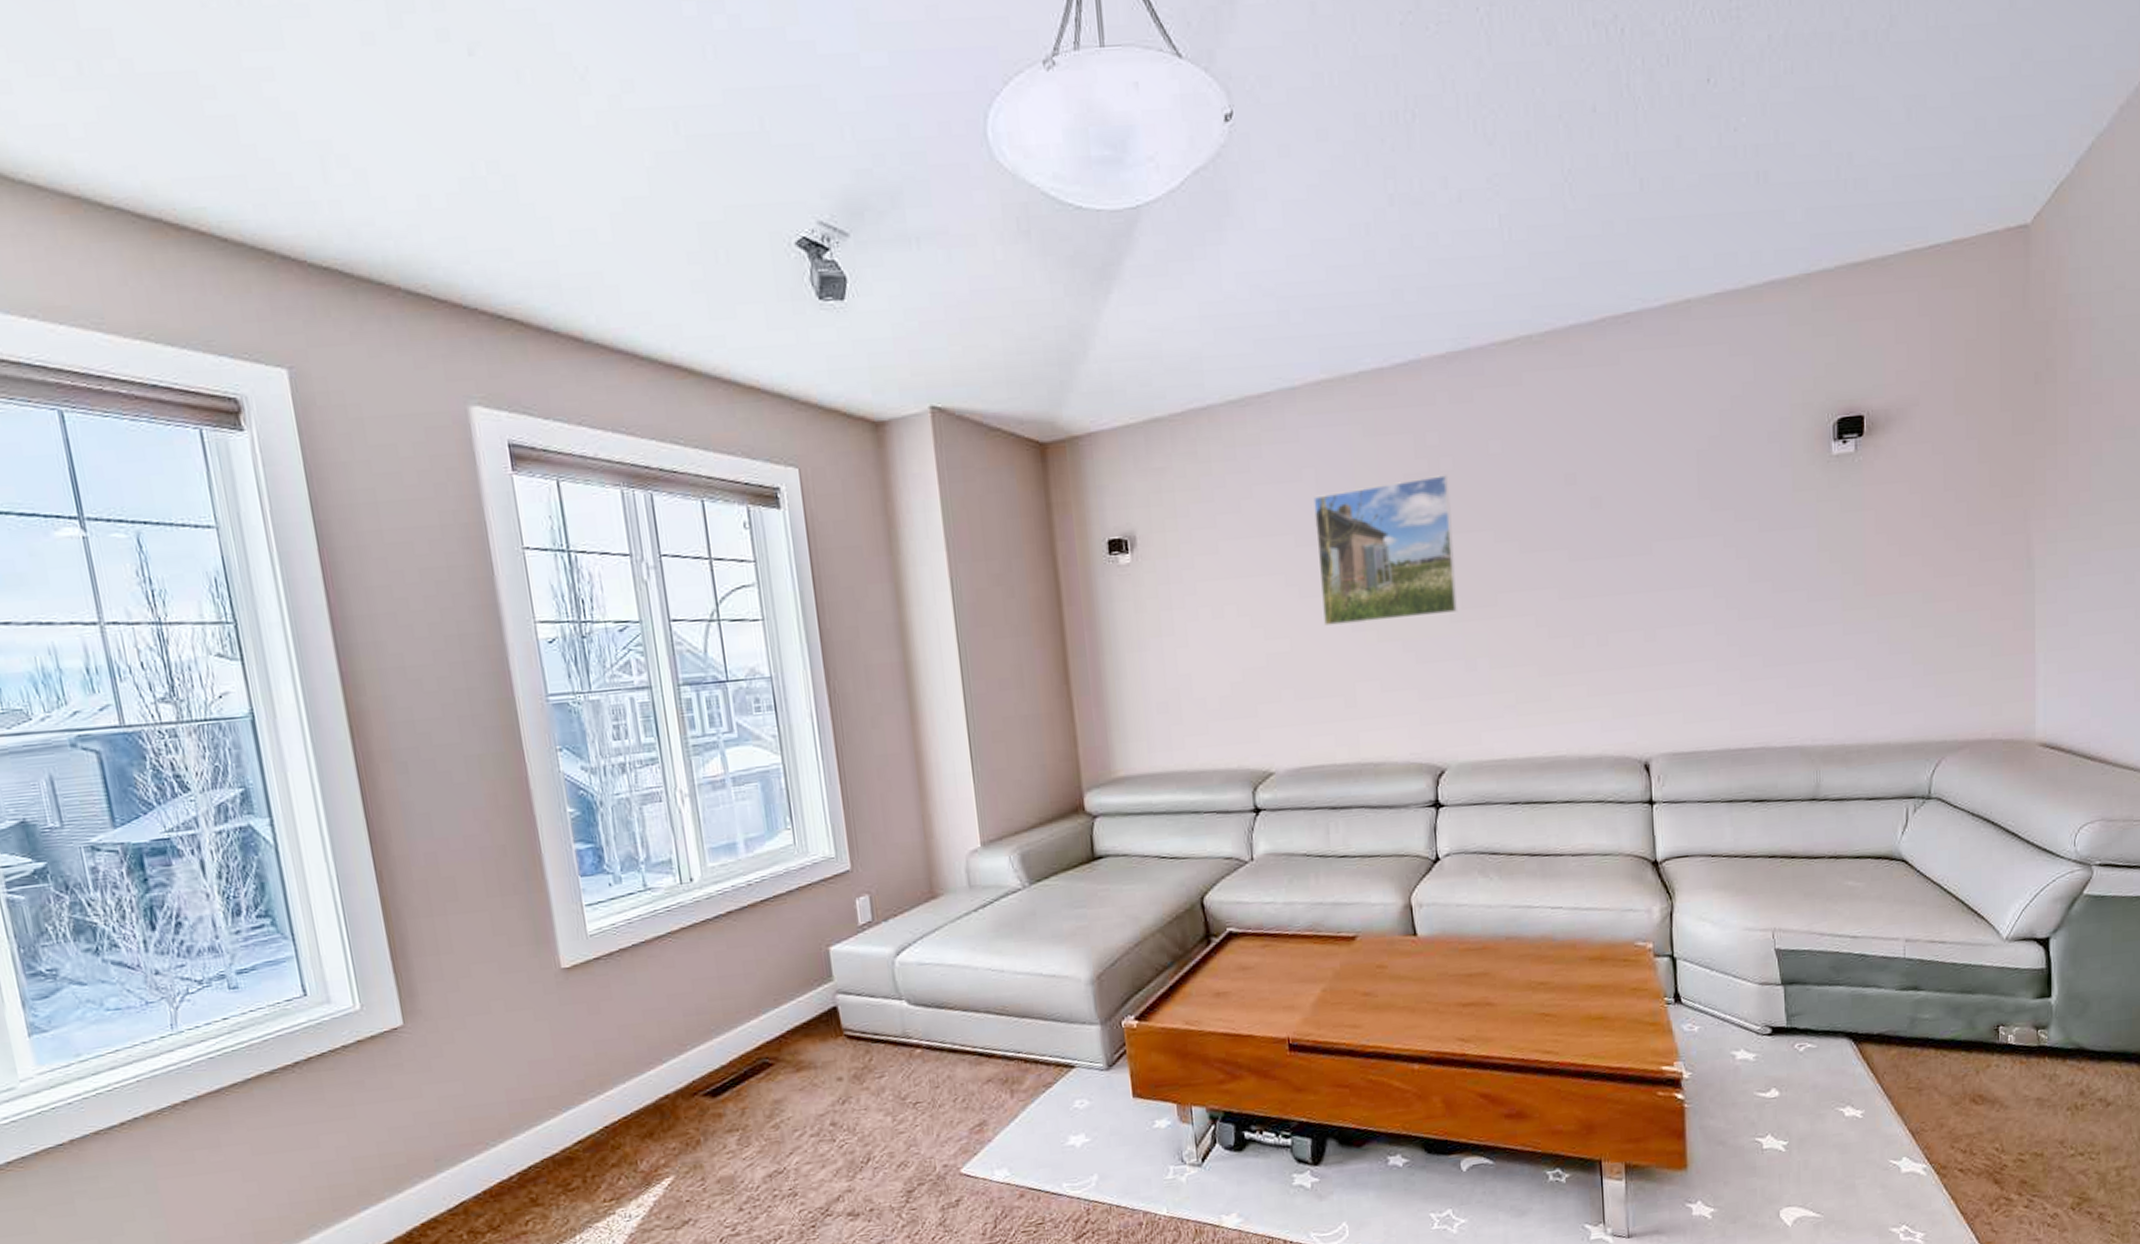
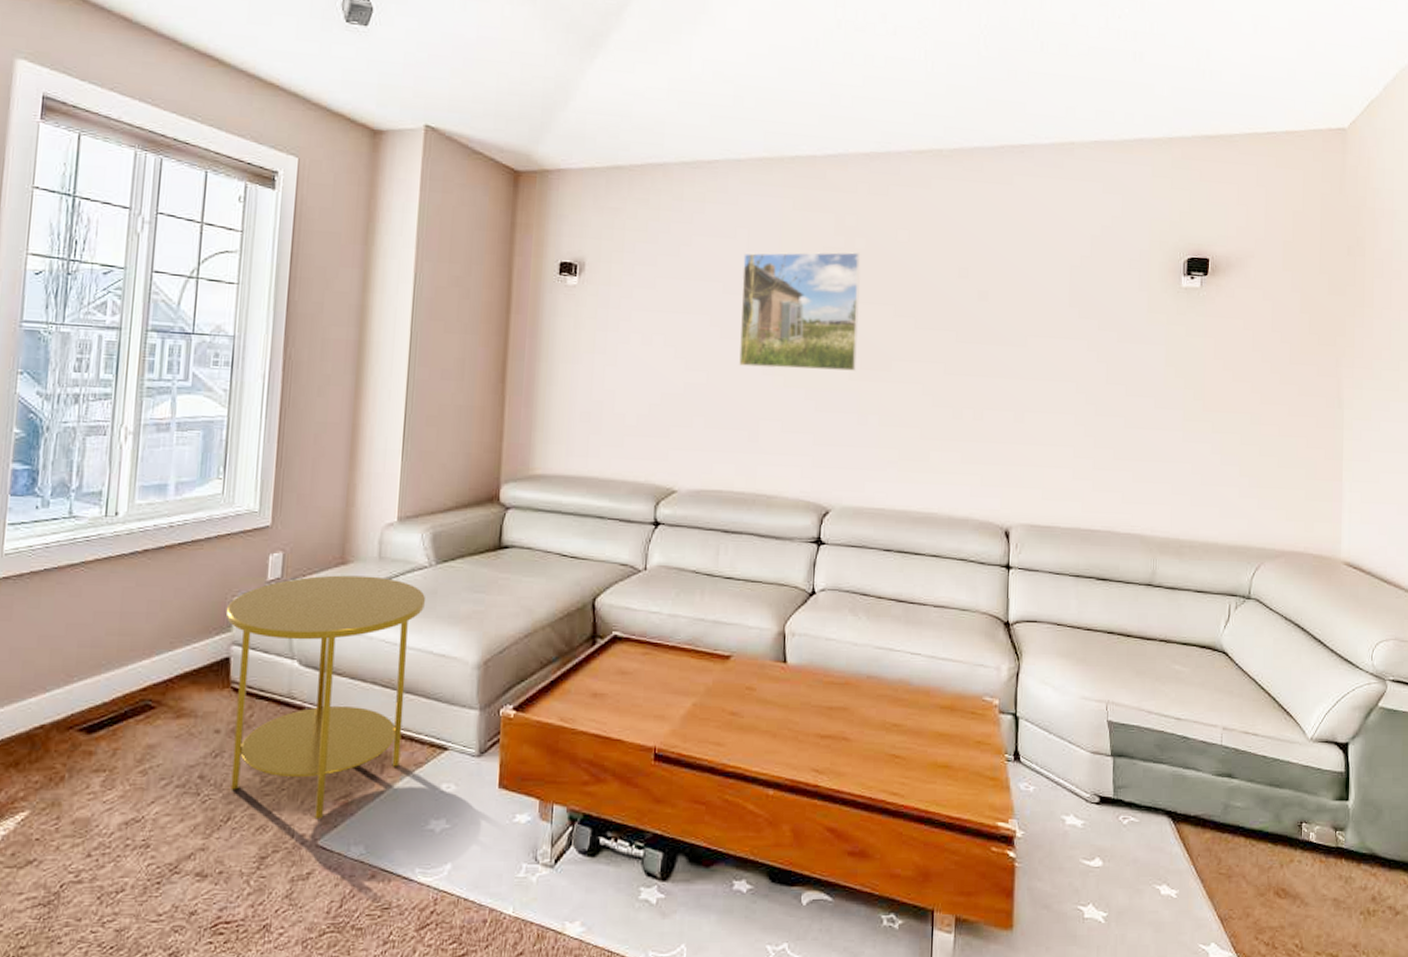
side table: none [823,906,1028,1150] -> present [225,575,426,820]

